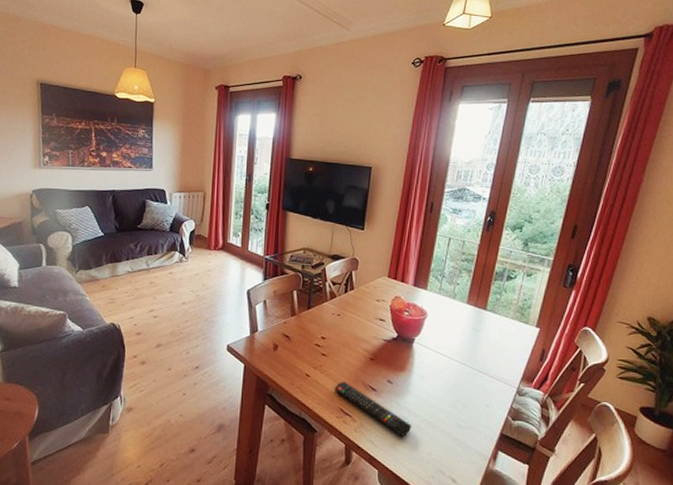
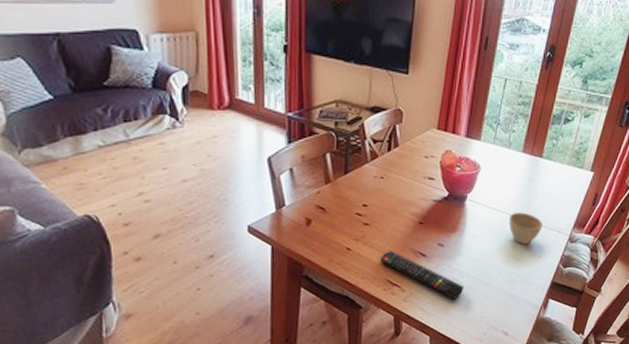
cup: none [456,359,489,391] -> present [509,212,543,244]

